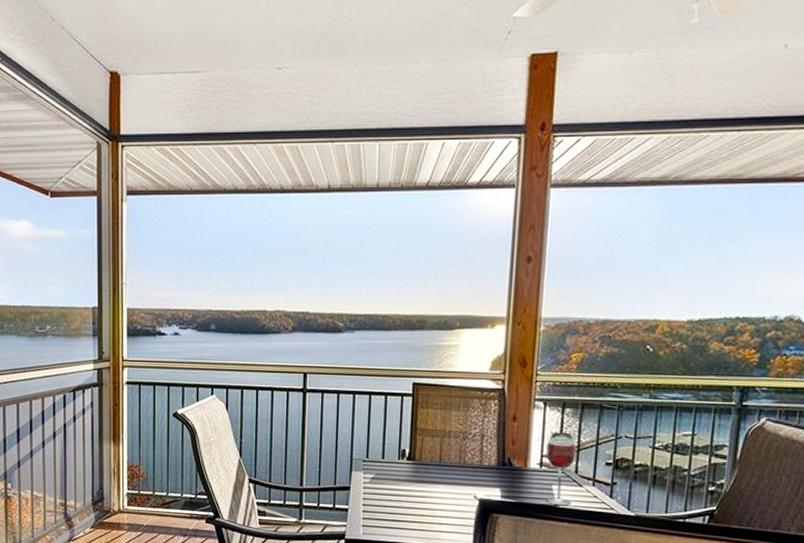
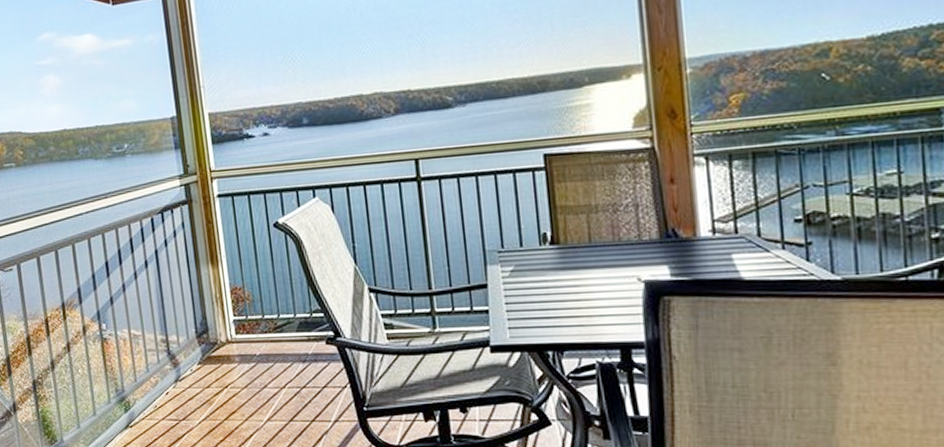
wineglass: present [546,431,577,506] -> none [717,189,758,278]

